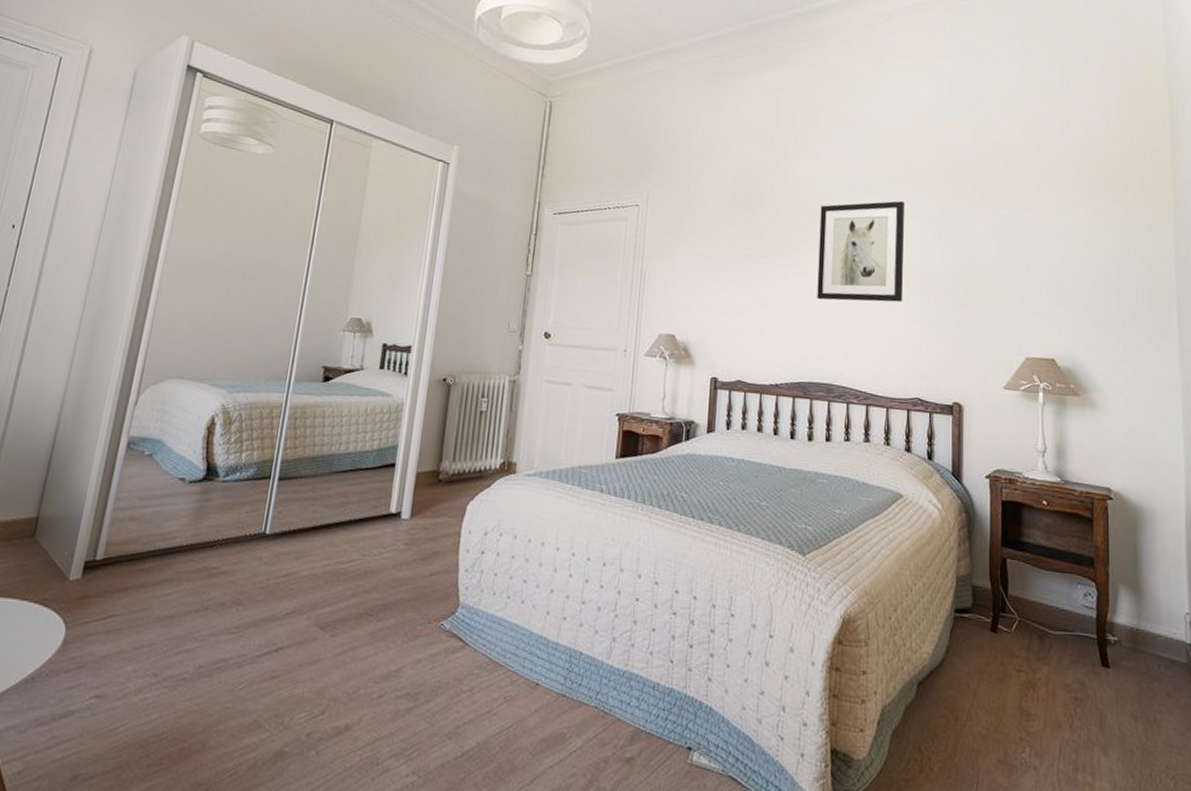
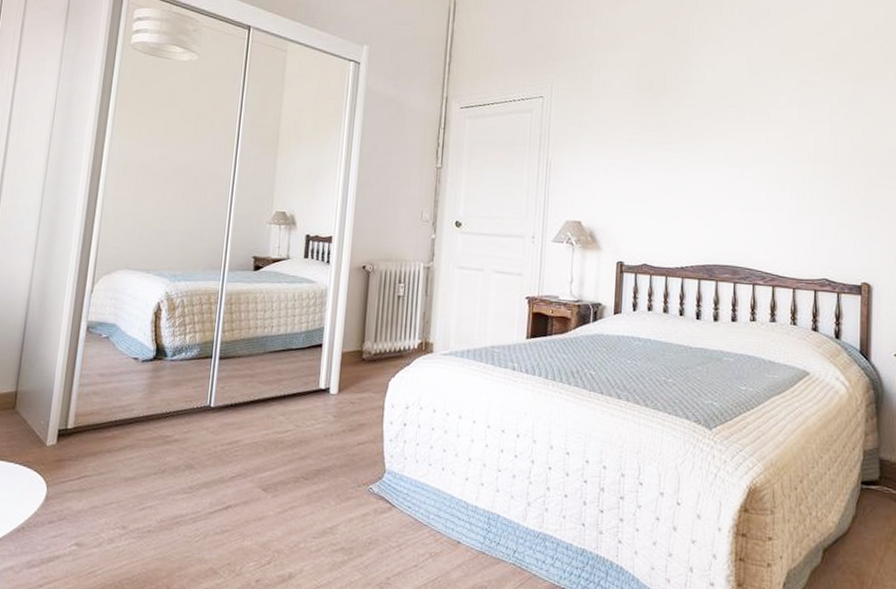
wall art: present [817,201,904,303] -> none [722,83,812,185]

